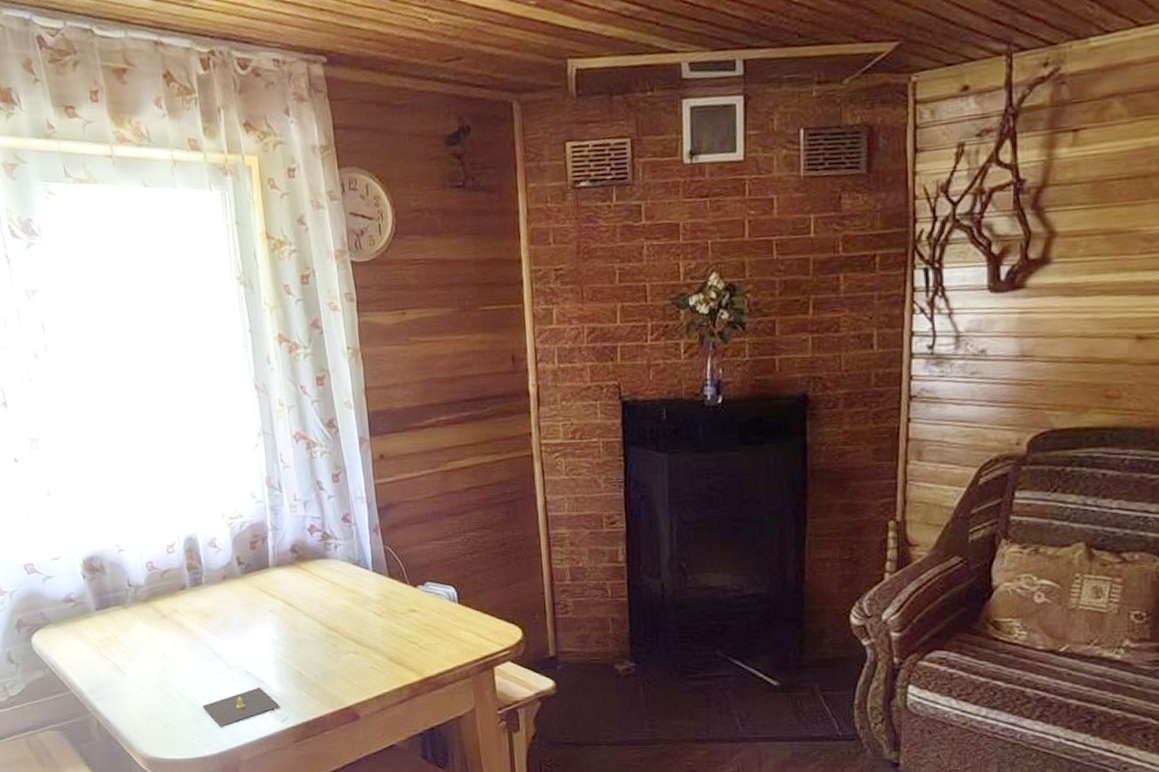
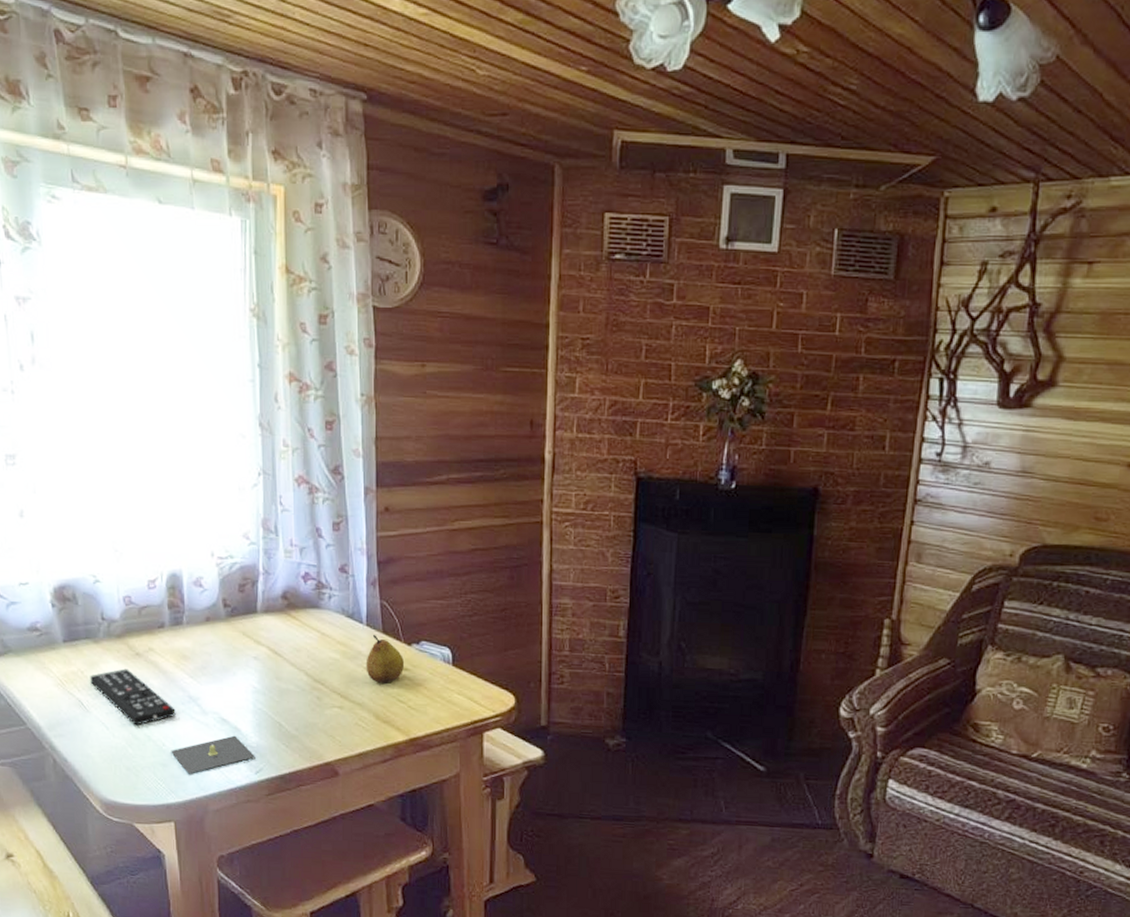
remote control: none [123,631,204,684] -> present [90,668,176,726]
fruit: none [375,580,413,626] -> present [365,635,405,684]

